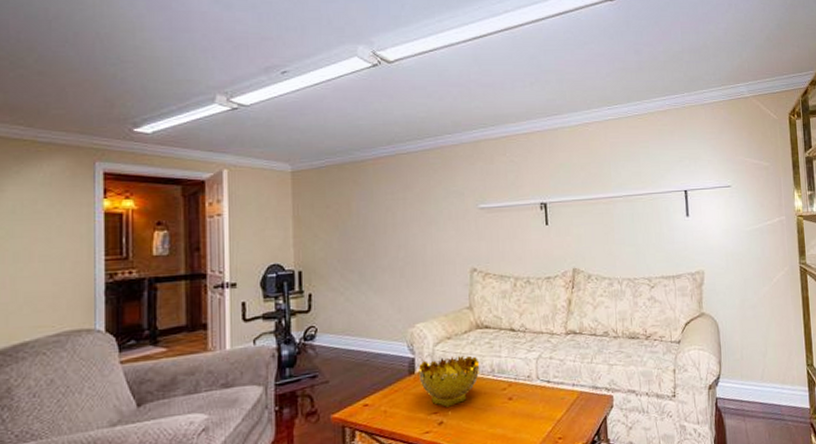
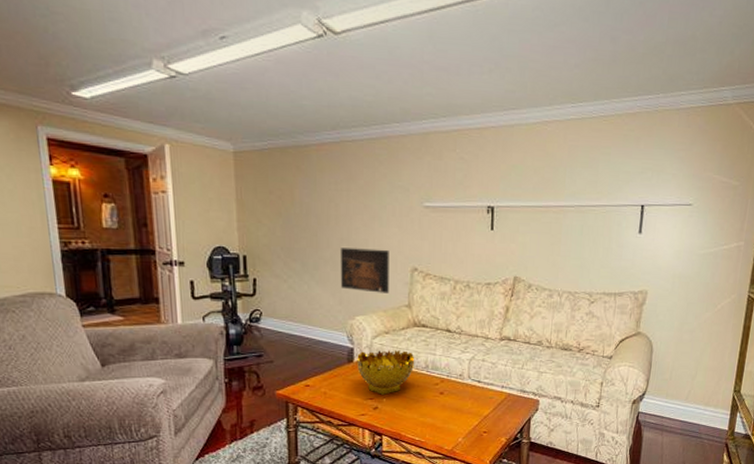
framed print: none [399,252,449,298] -> present [341,248,389,293]

